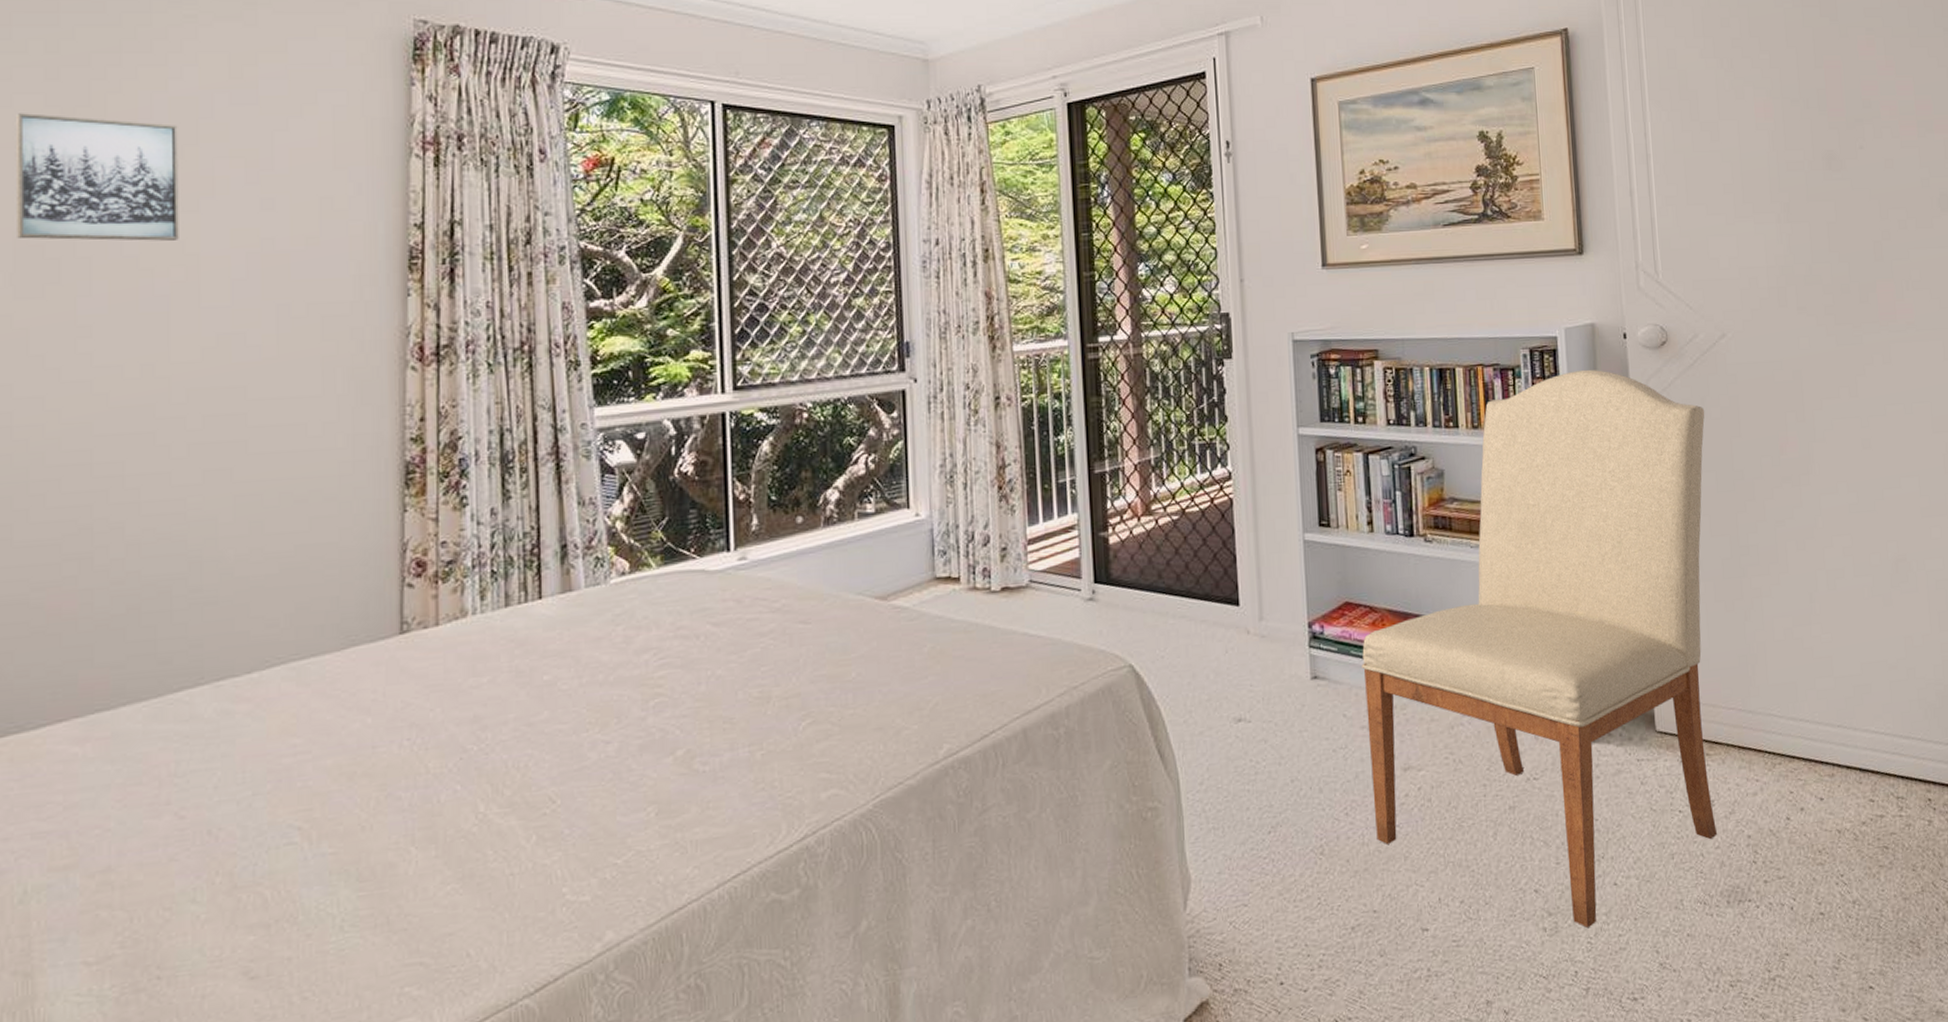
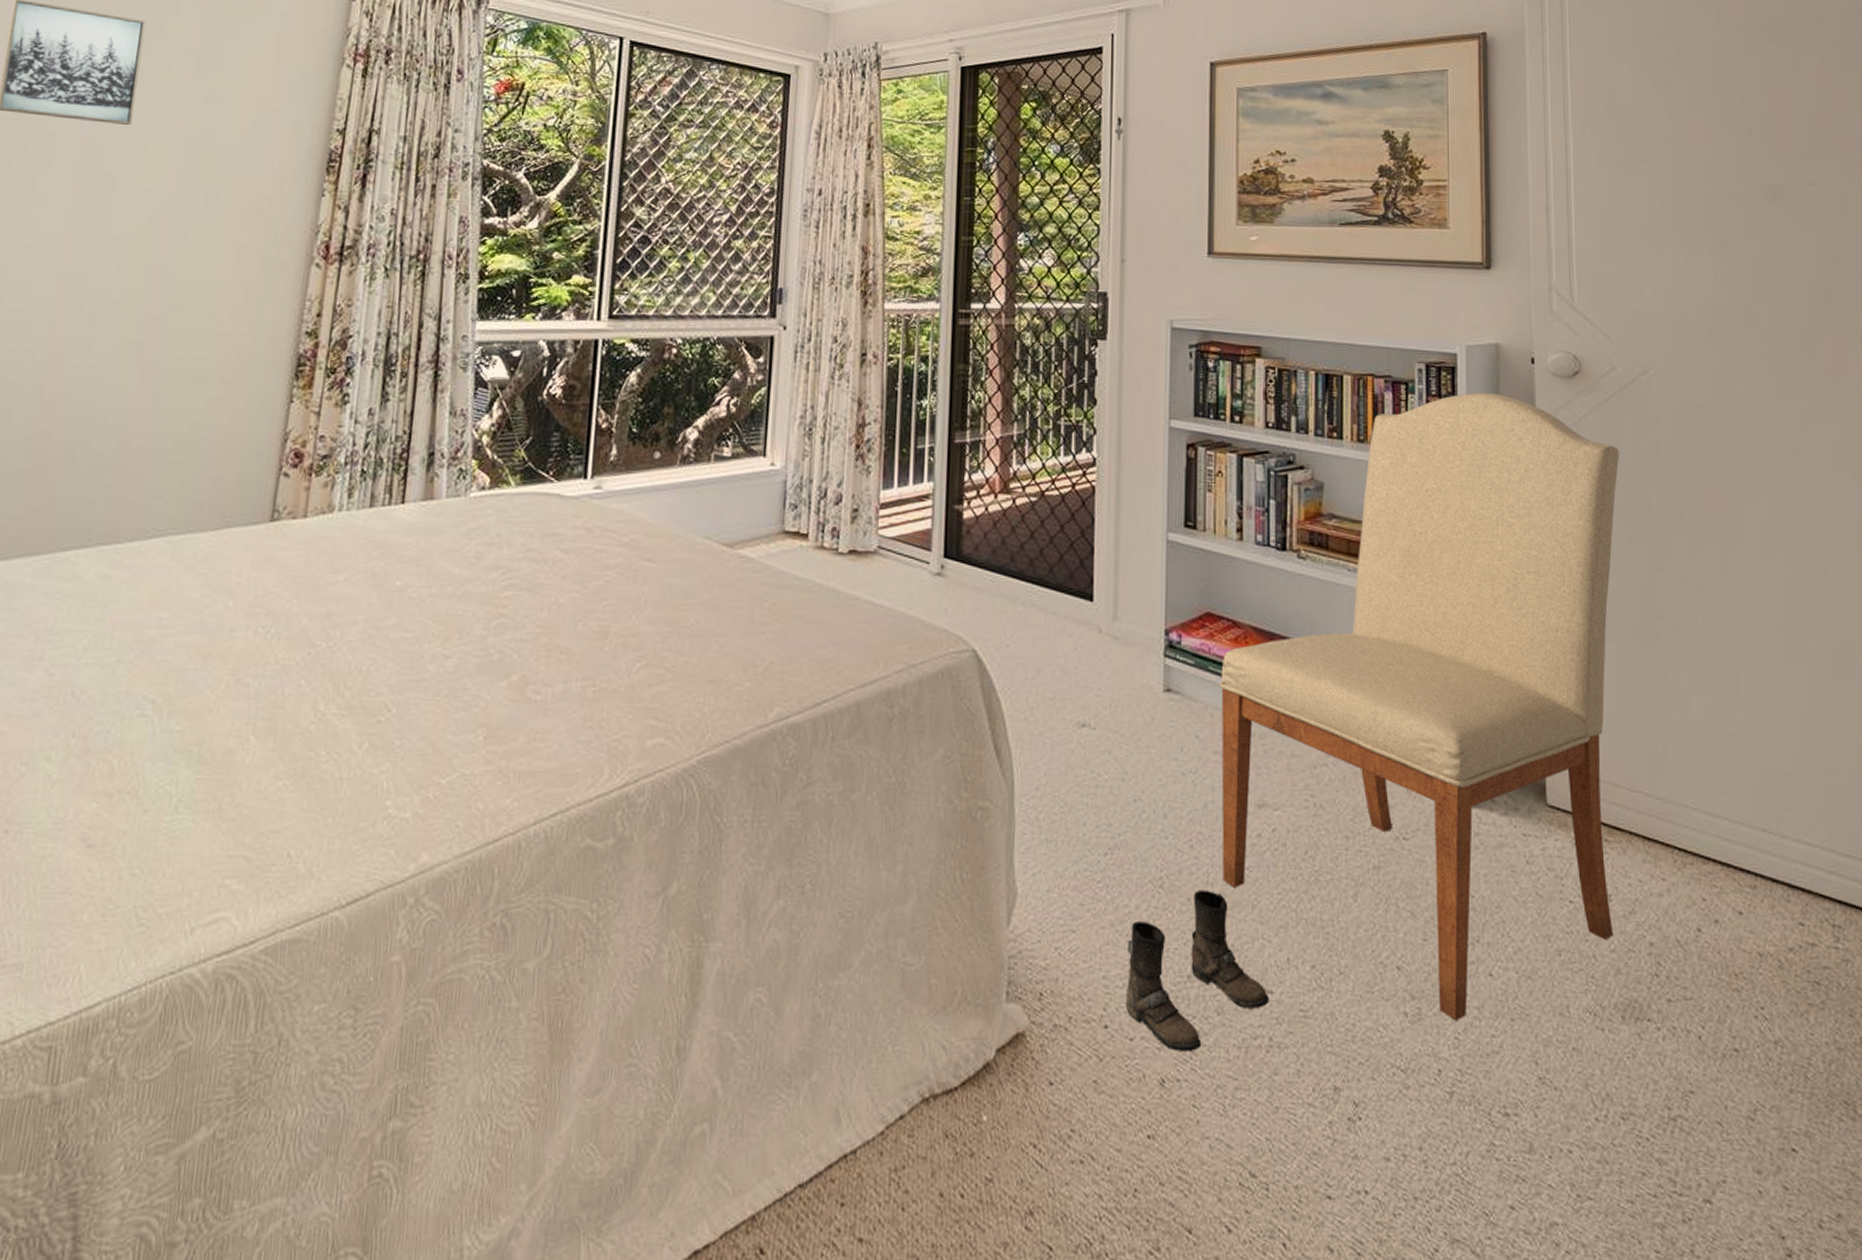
boots: none [1296,850,1426,994] -> present [1125,890,1270,1052]

